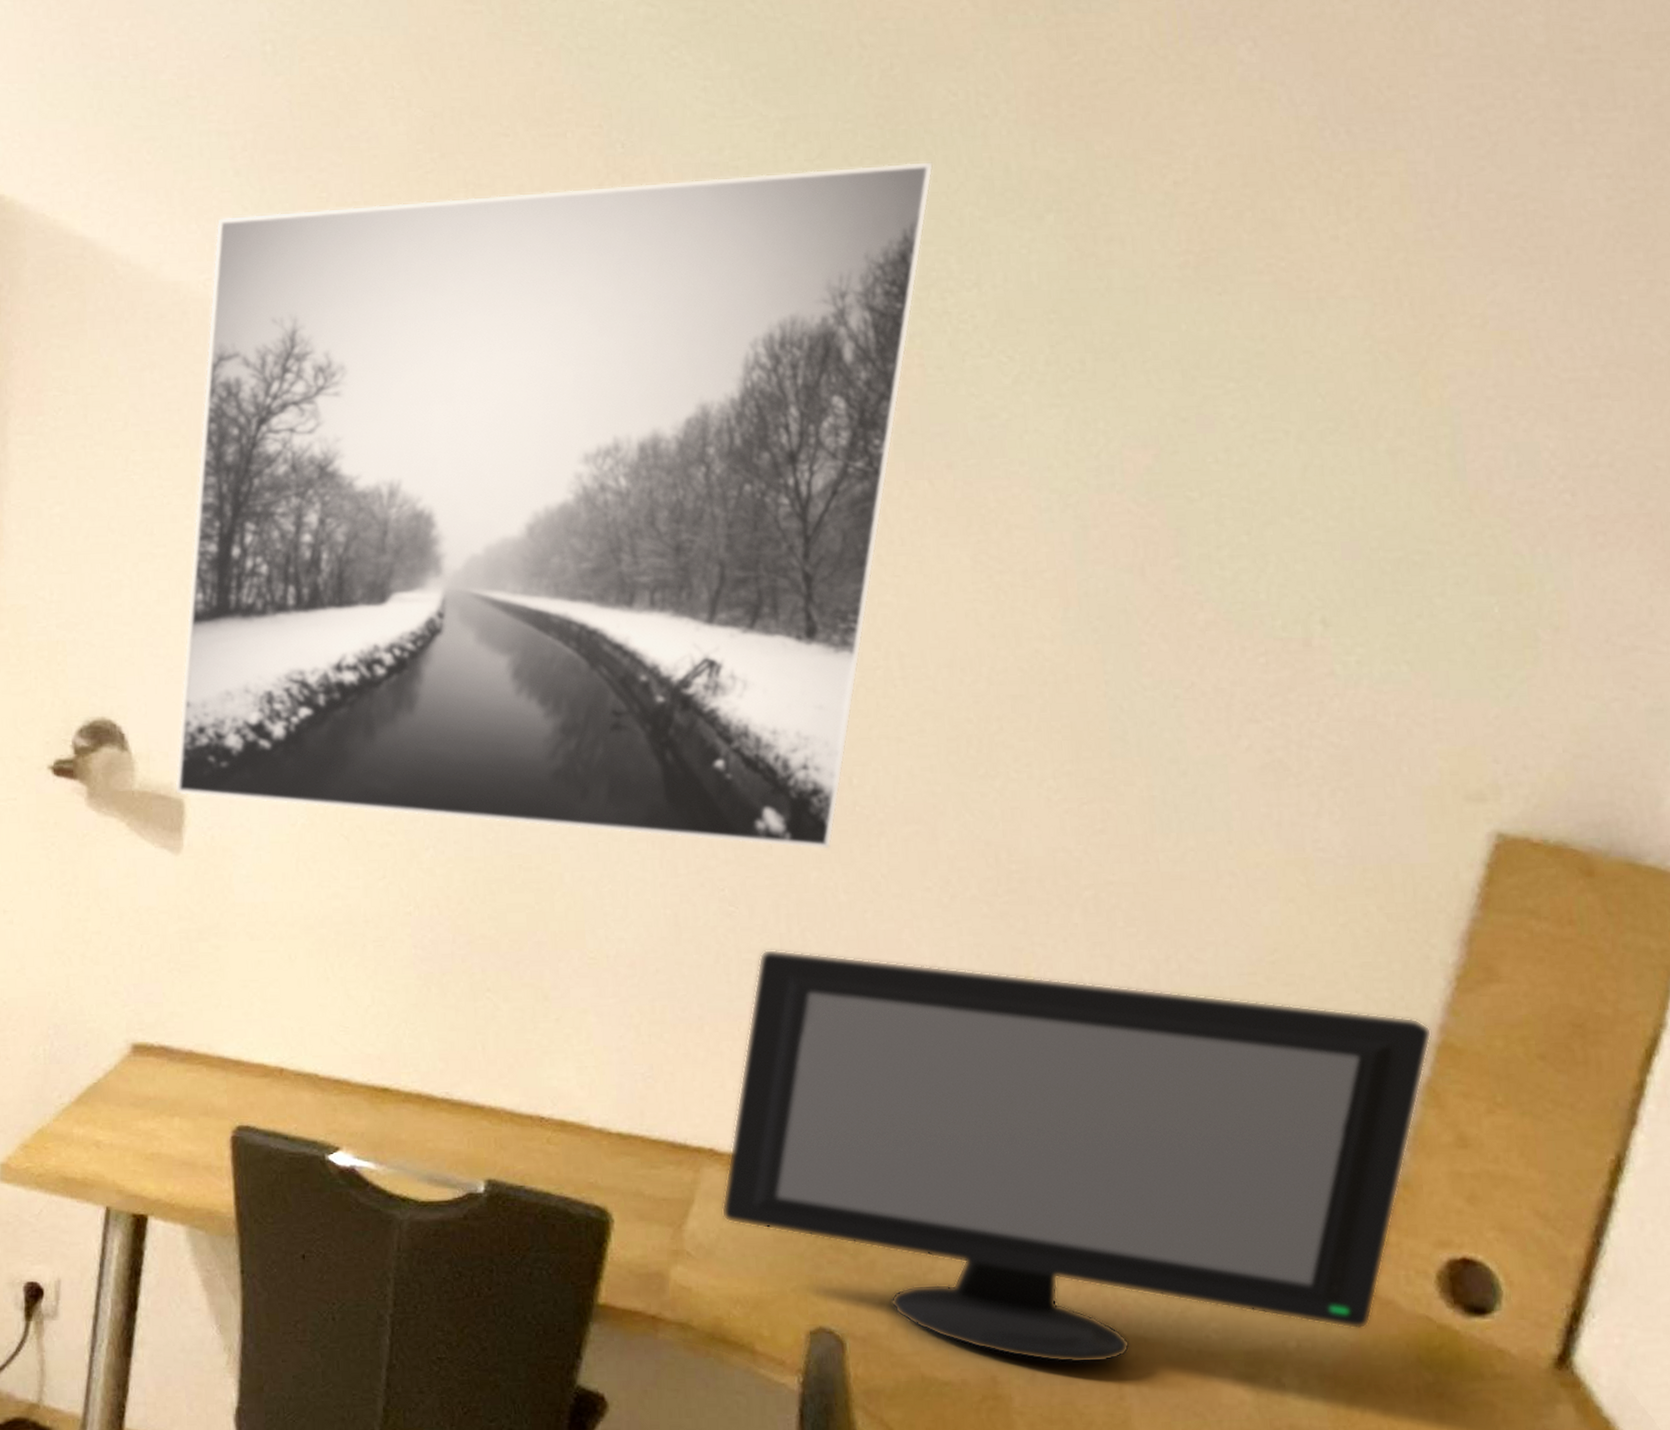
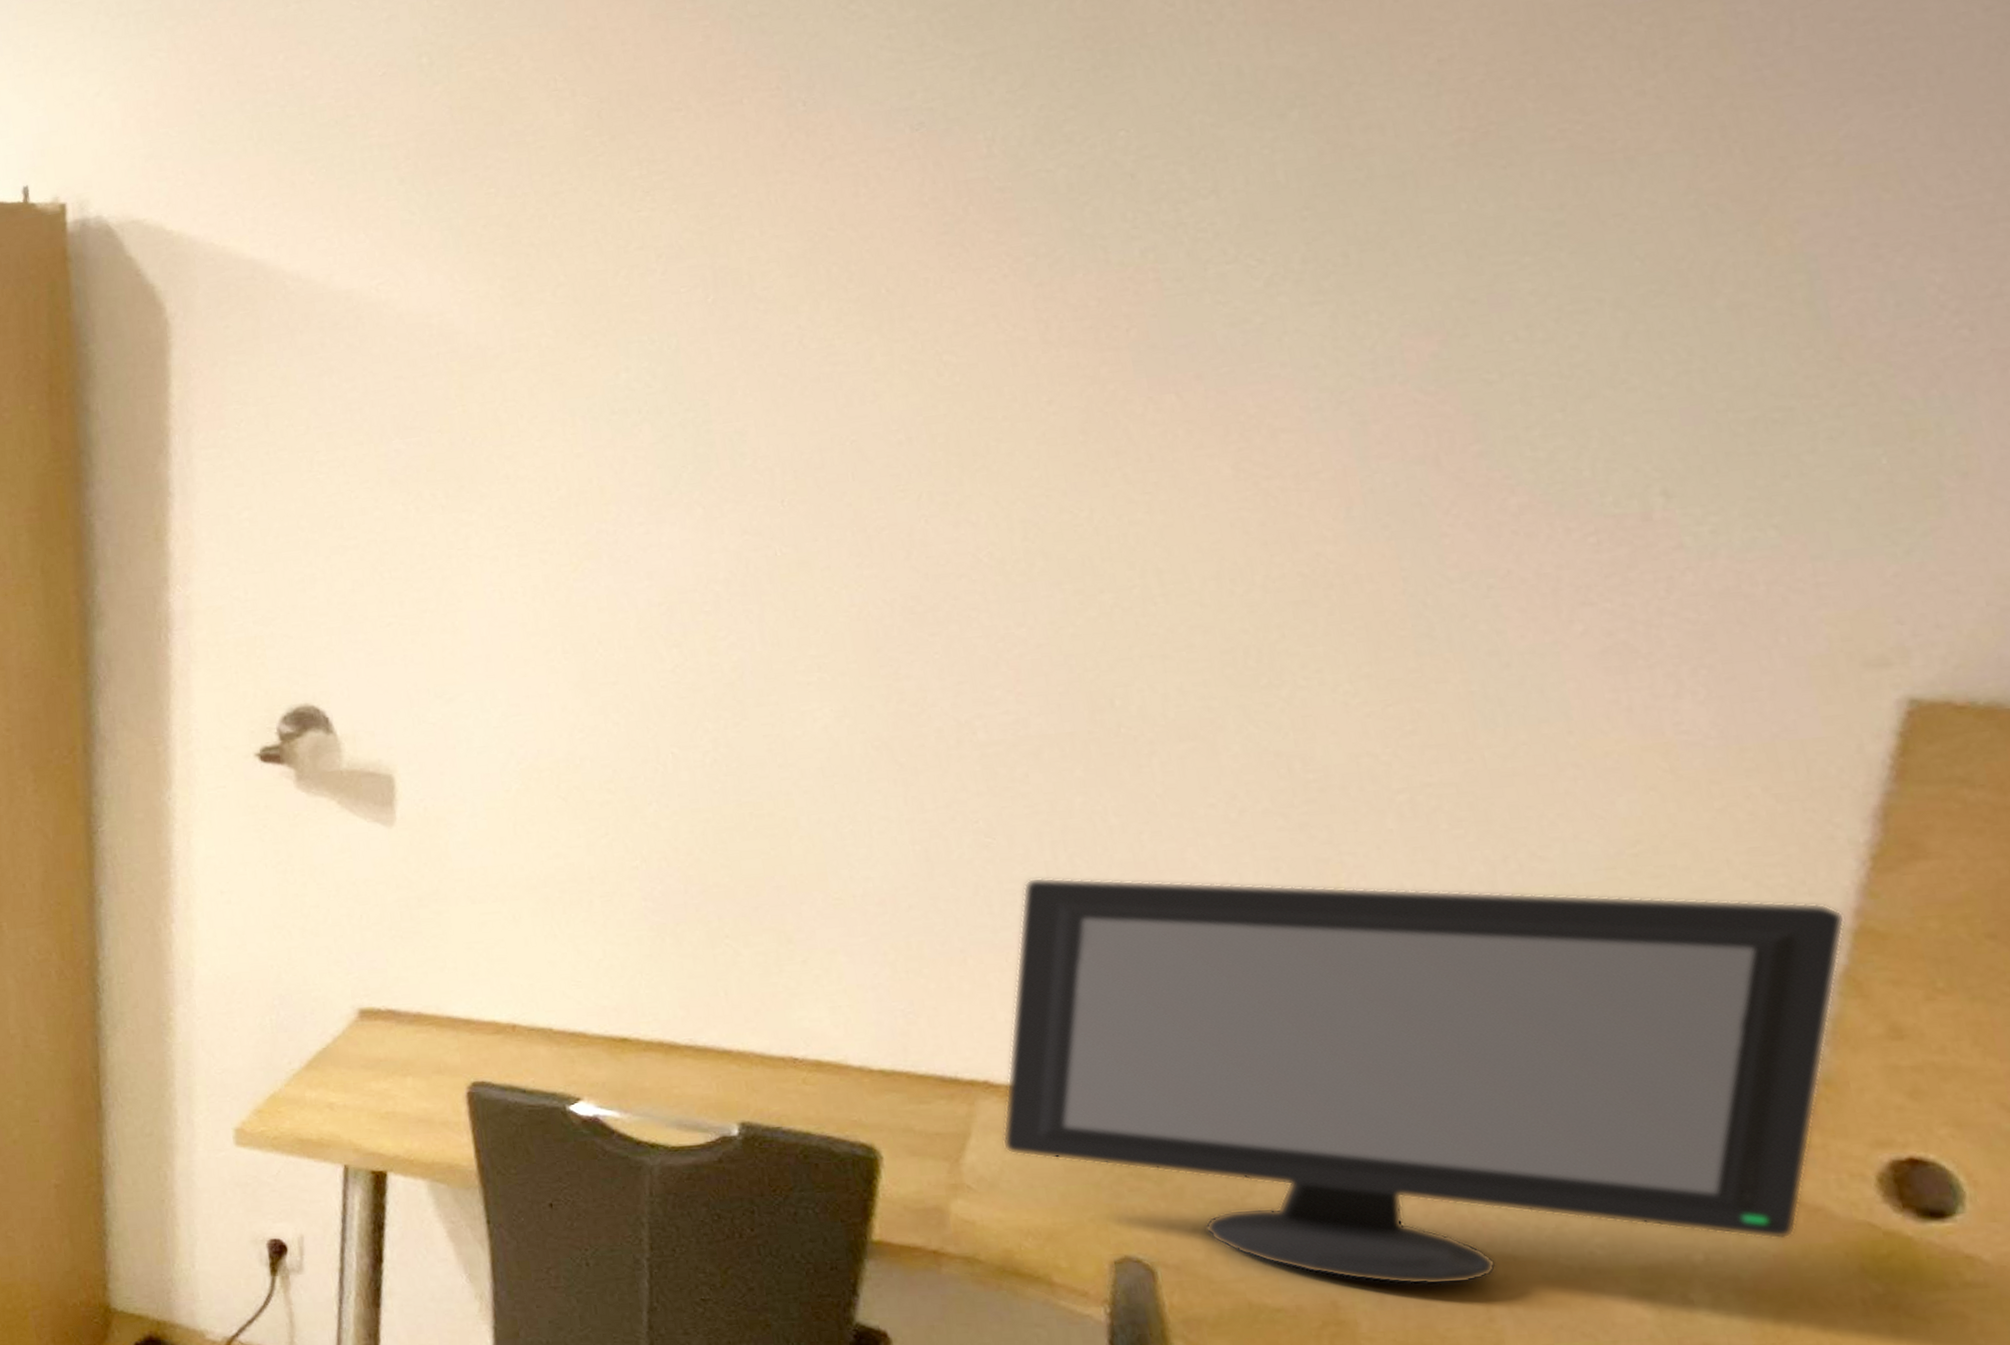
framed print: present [175,161,933,850] -> none [383,75,1153,774]

